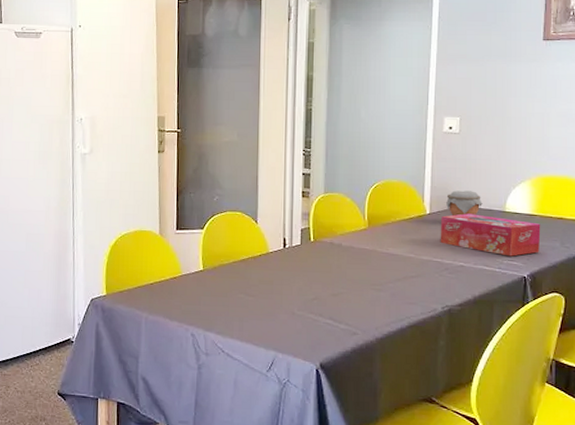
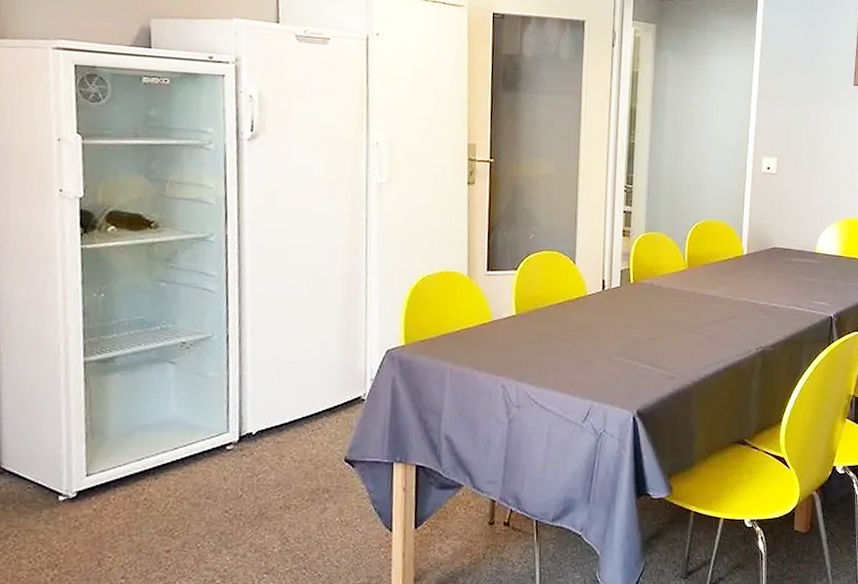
tissue box: present [440,213,541,257] -> none [756,254,847,297]
jar: present [446,190,483,217] -> none [762,231,796,258]

